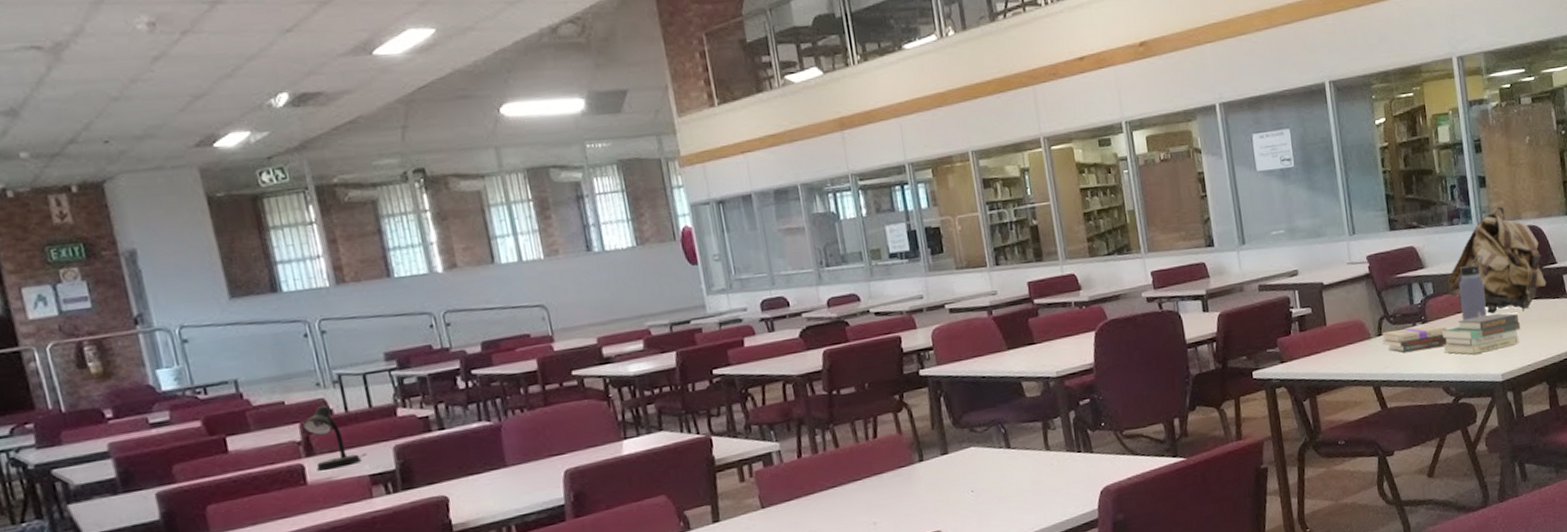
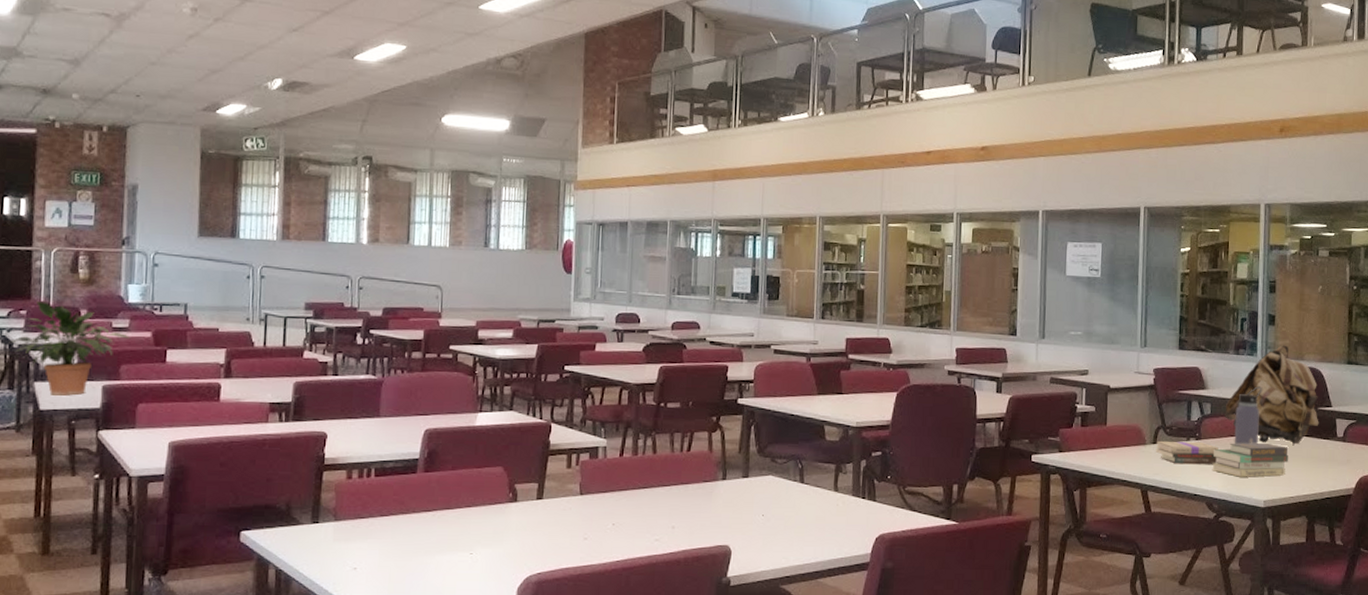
potted plant: none [25,408,177,516] -> present [12,301,131,396]
desk lamp: present [302,405,367,471] -> none [228,337,272,392]

